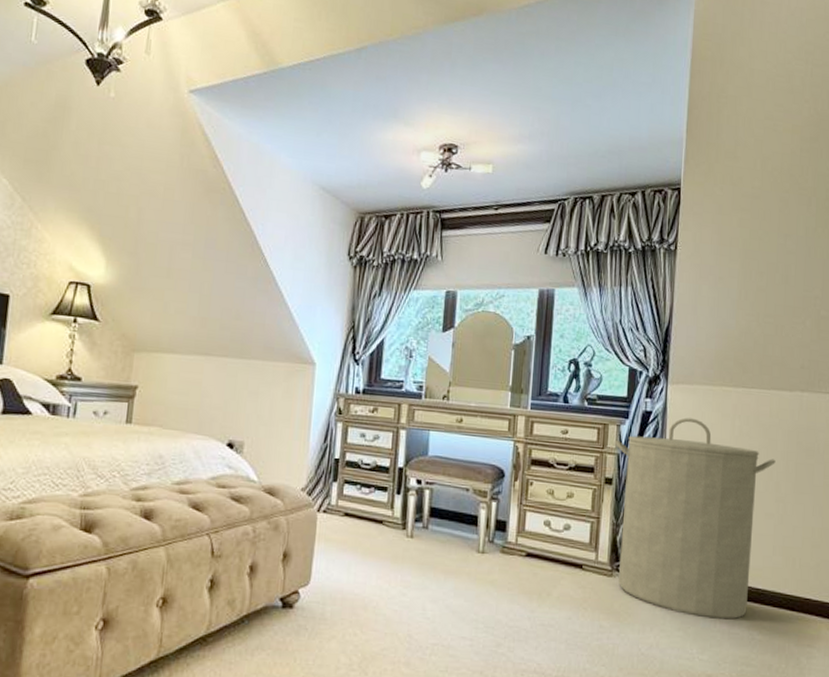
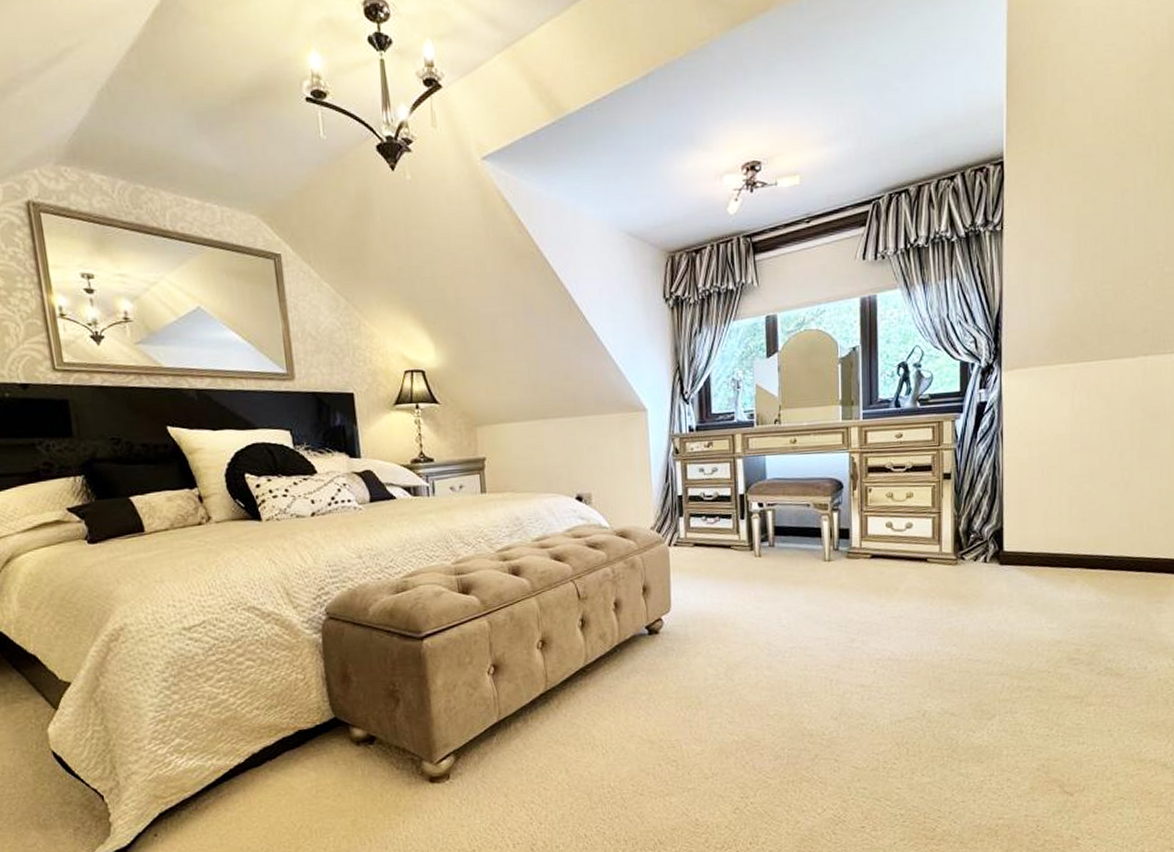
laundry hamper: present [614,417,776,620] -> none [950,401,1119,590]

